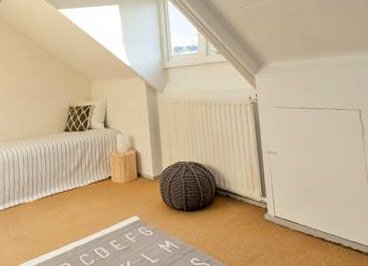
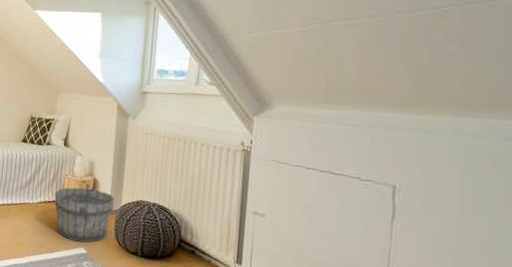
wooden bucket: none [102,155,157,212] -> present [54,180,115,243]

